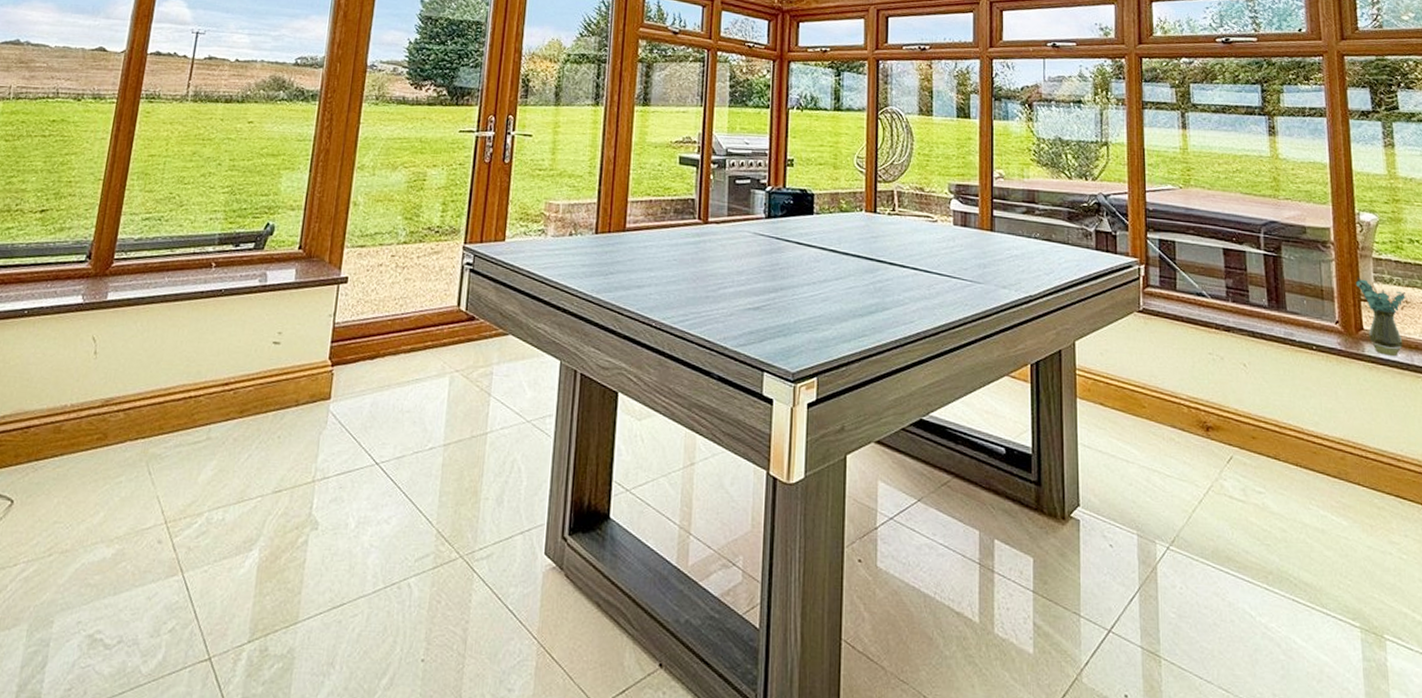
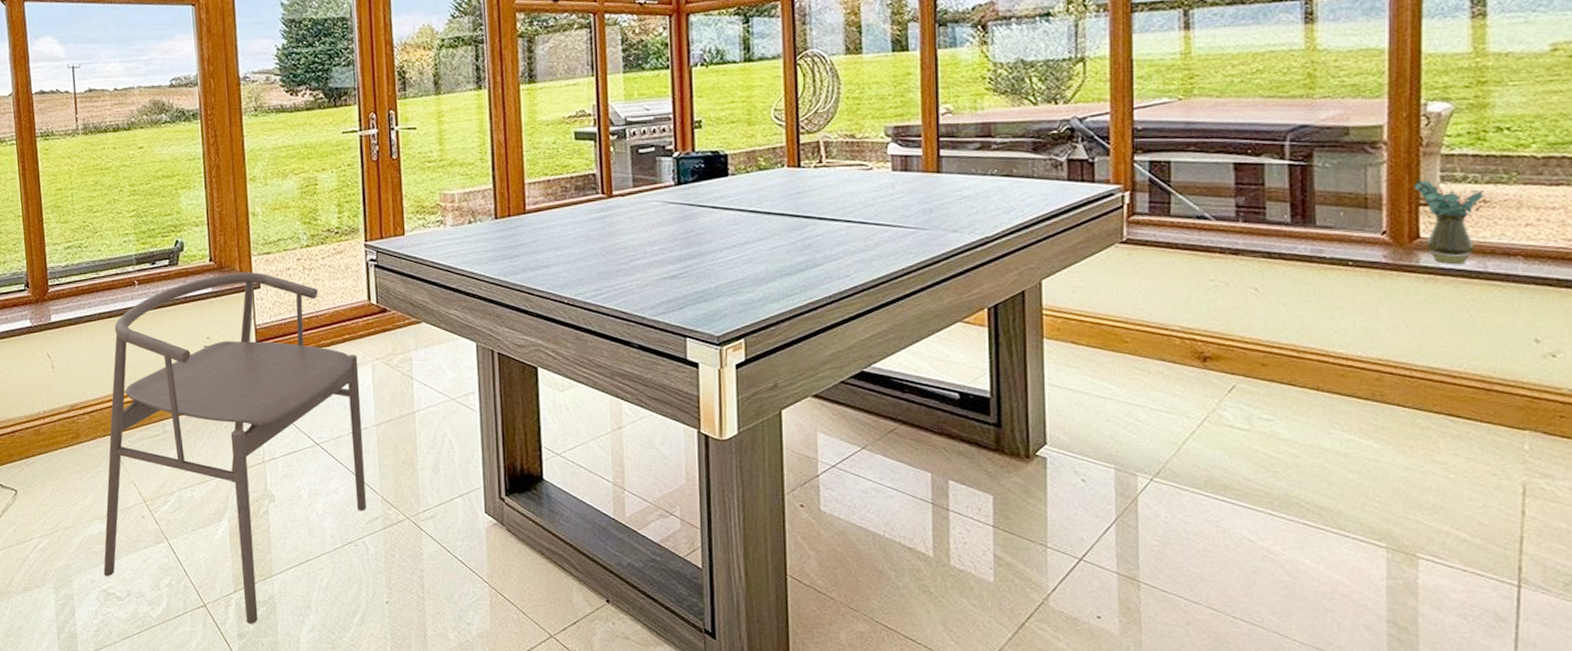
armchair: none [95,263,437,685] -> present [103,272,366,624]

